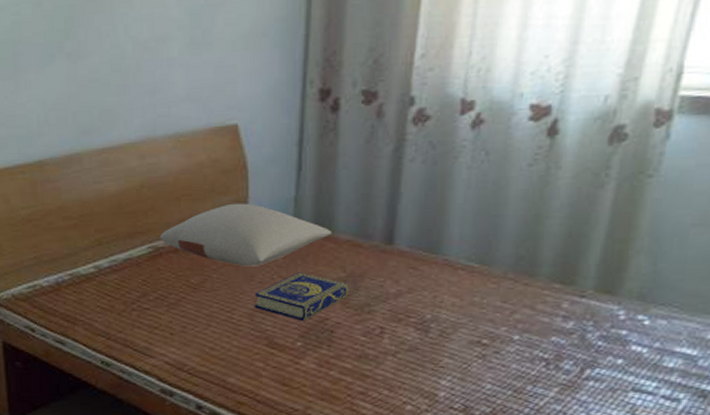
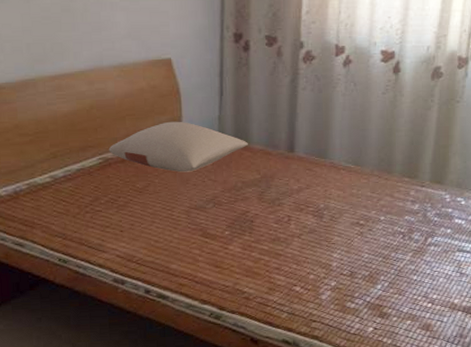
book: present [254,272,349,321] -> none [190,175,263,214]

